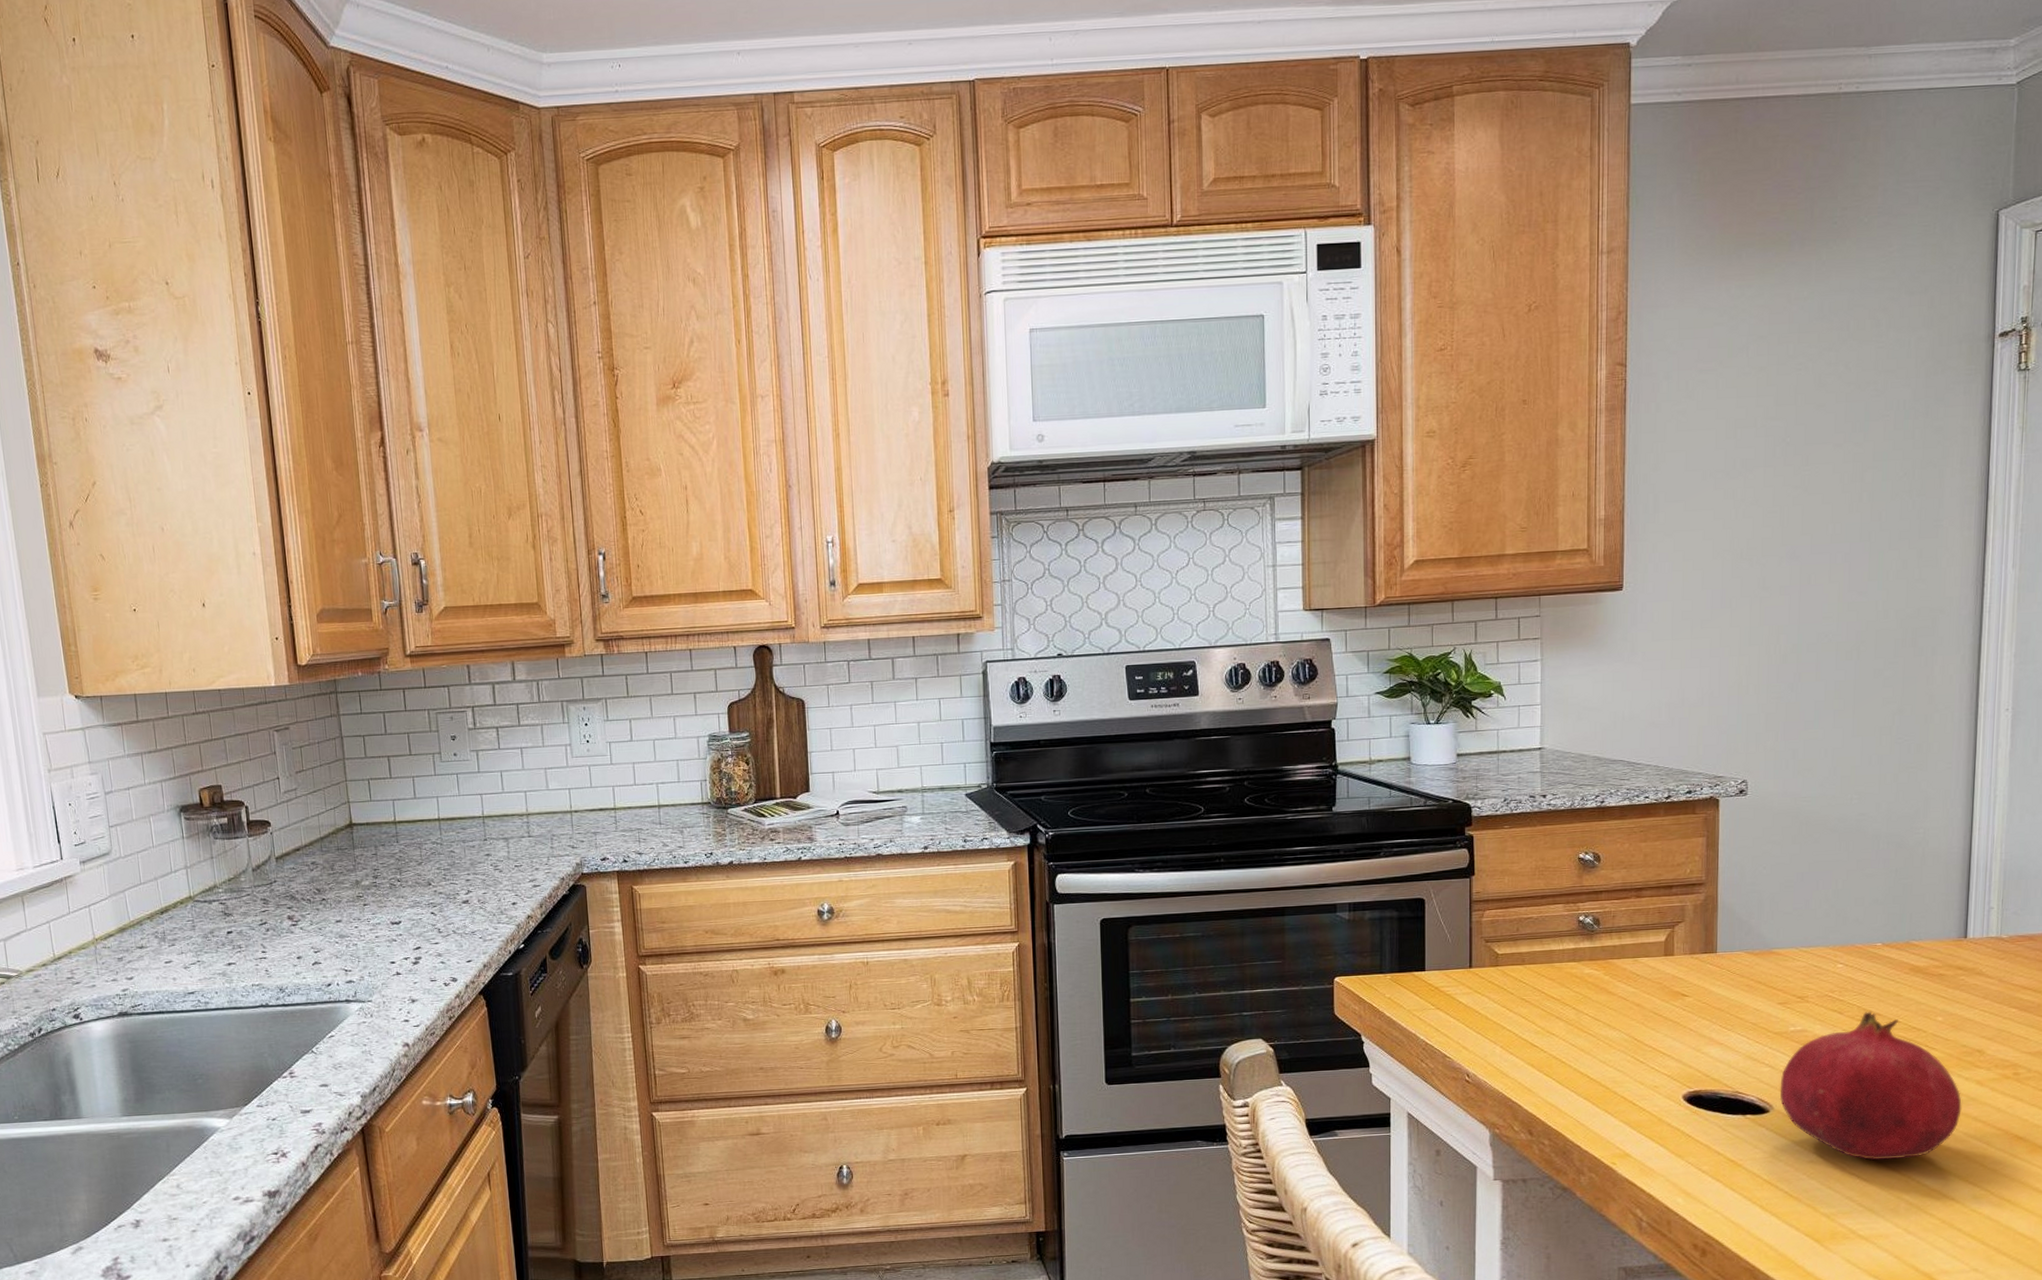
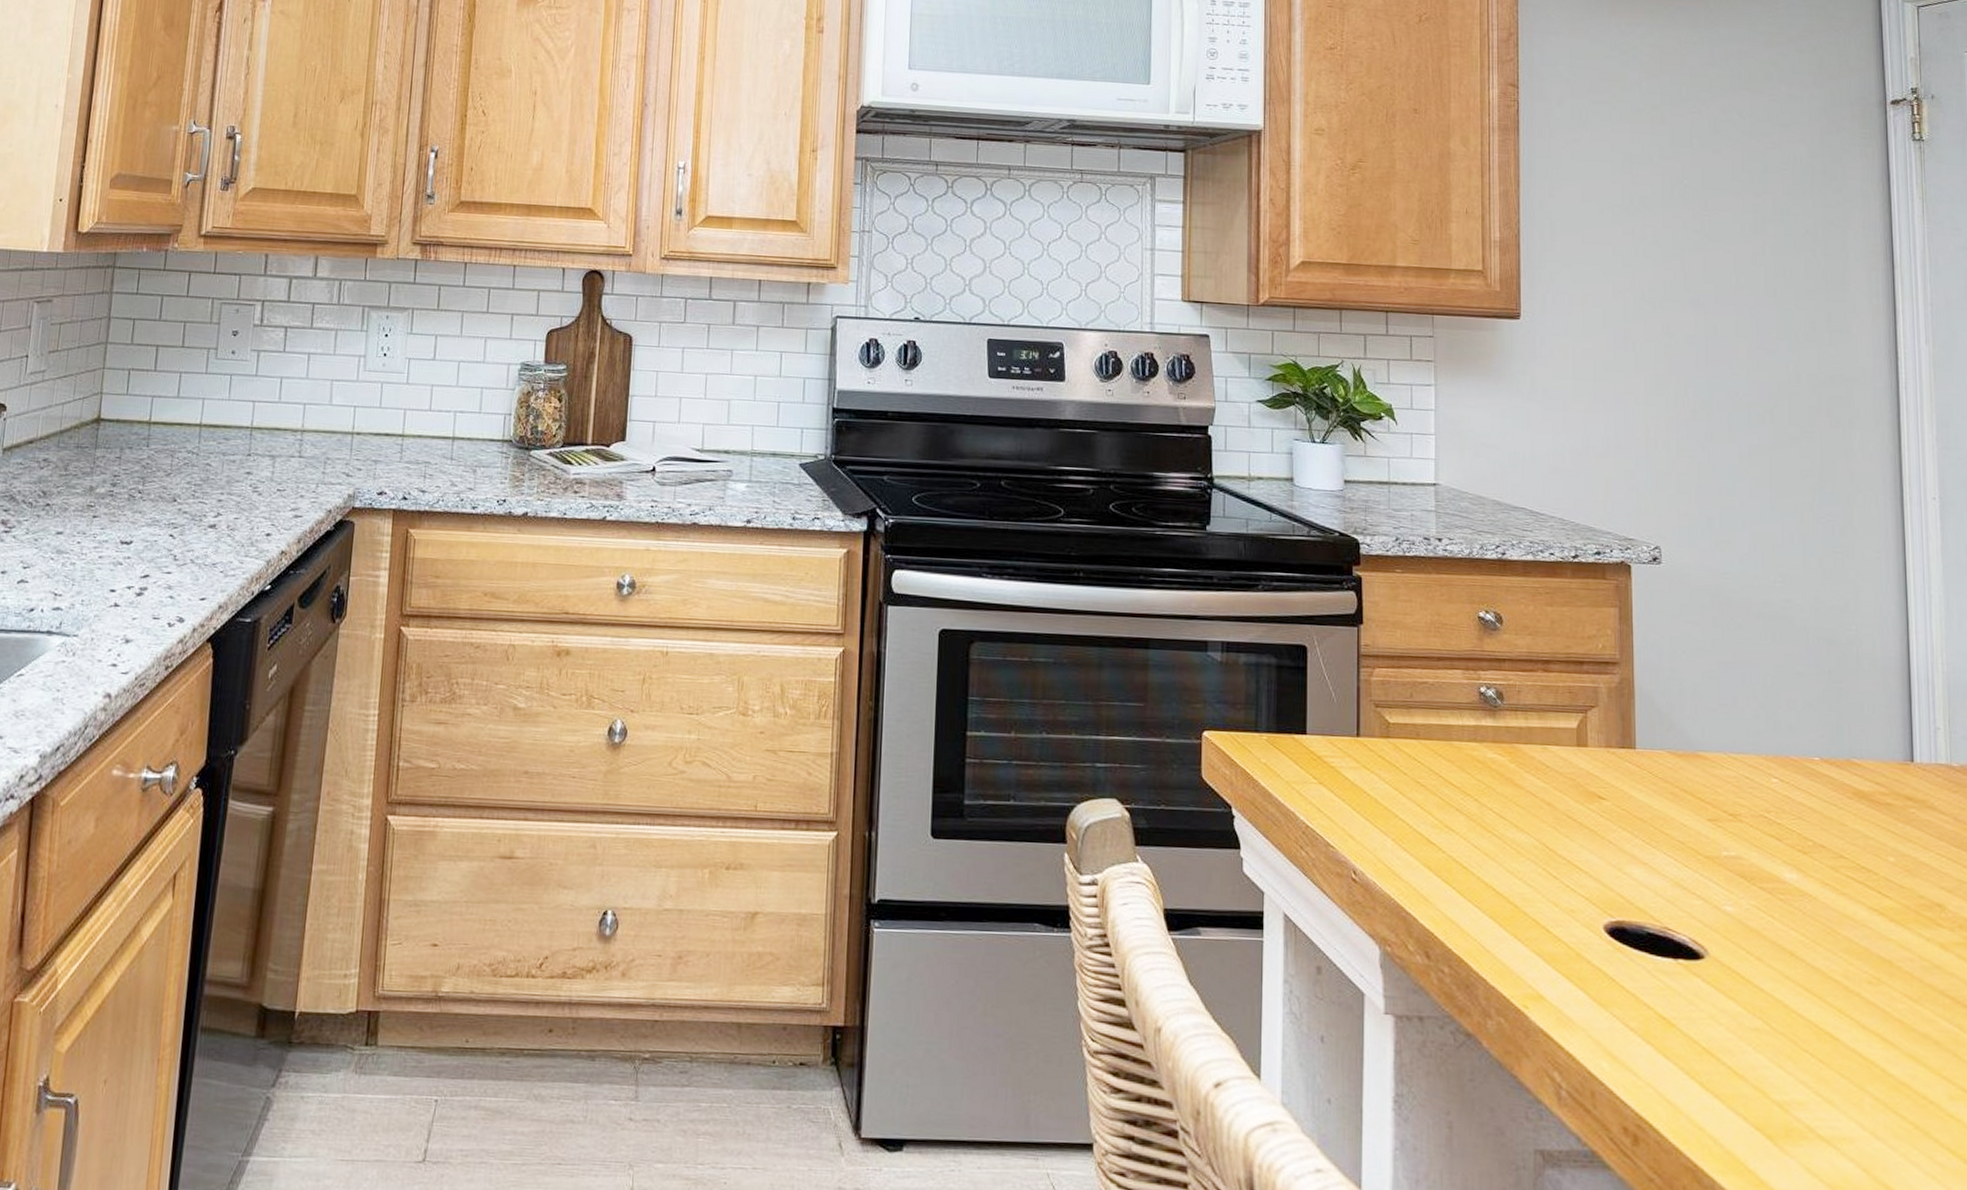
fruit: present [1779,1011,1962,1160] -> none [1715,841,1926,1038]

